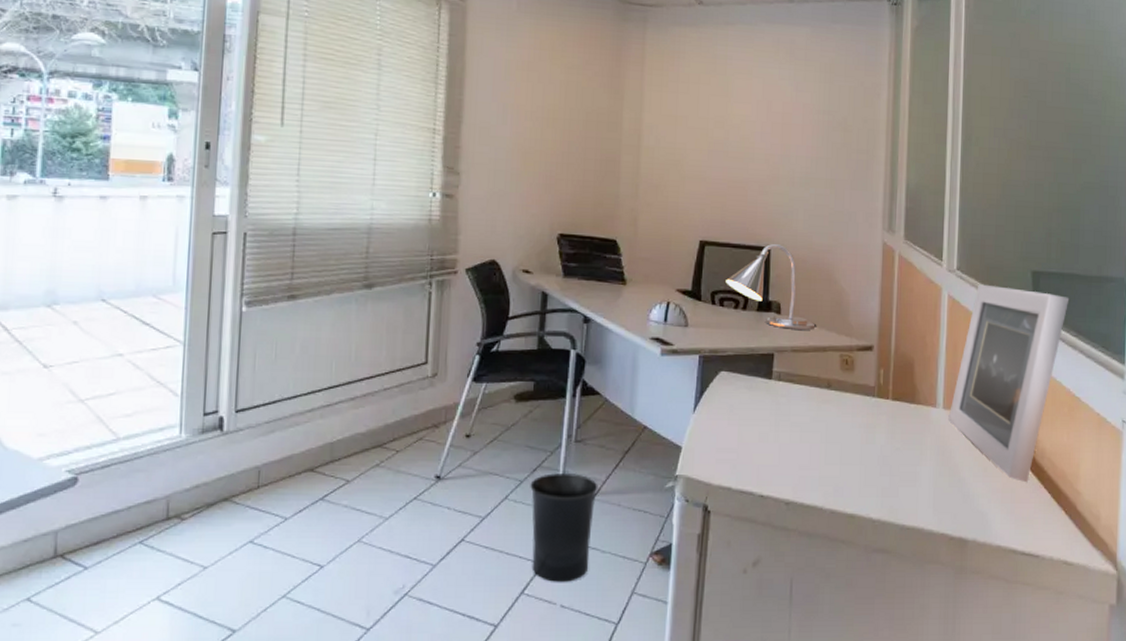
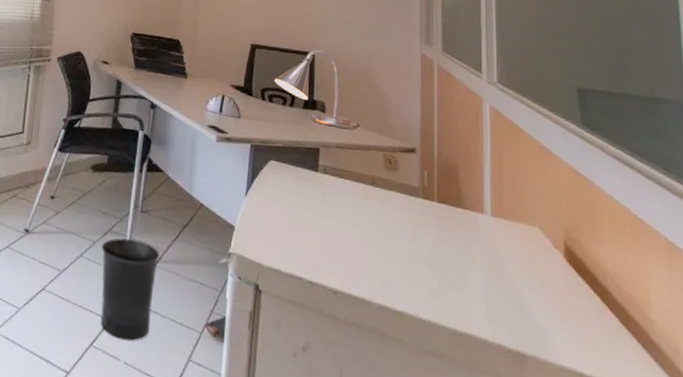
picture frame: present [948,284,1070,483] -> none [497,97,621,303]

